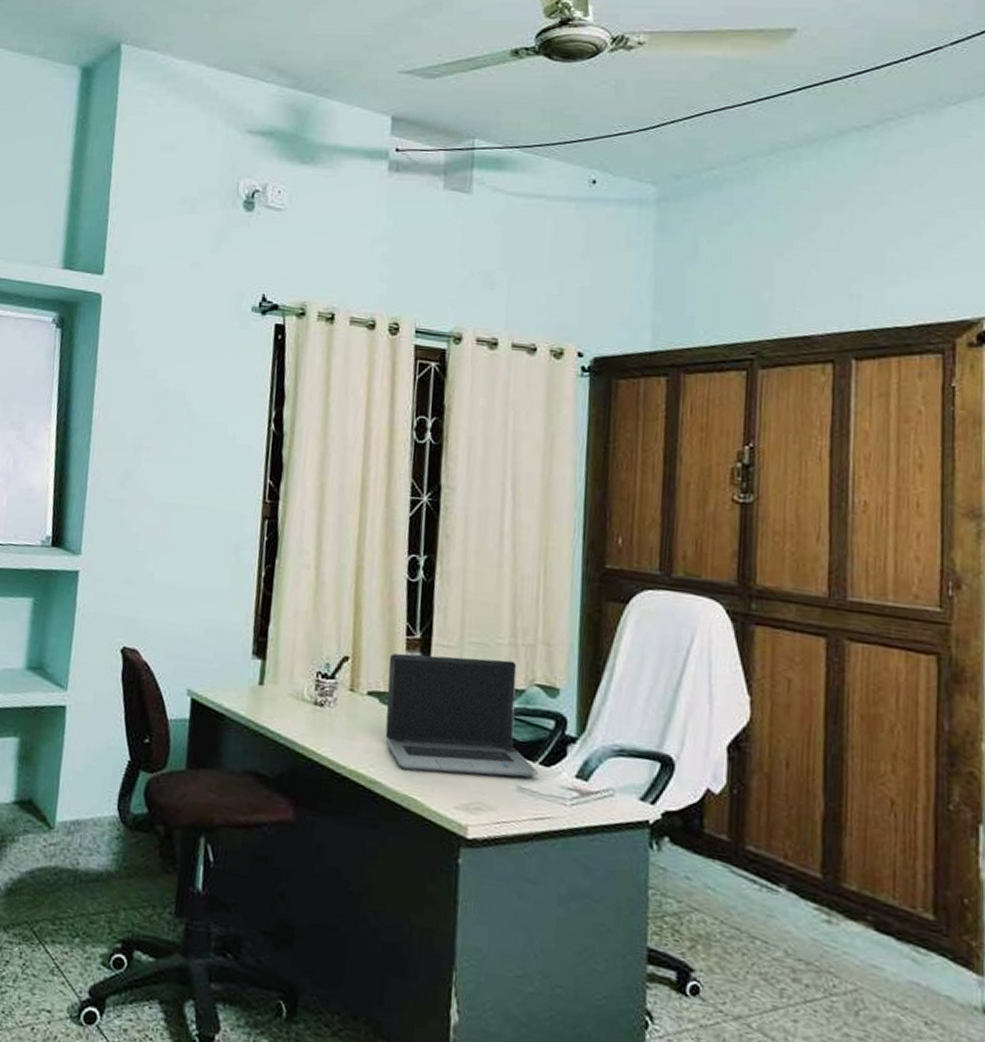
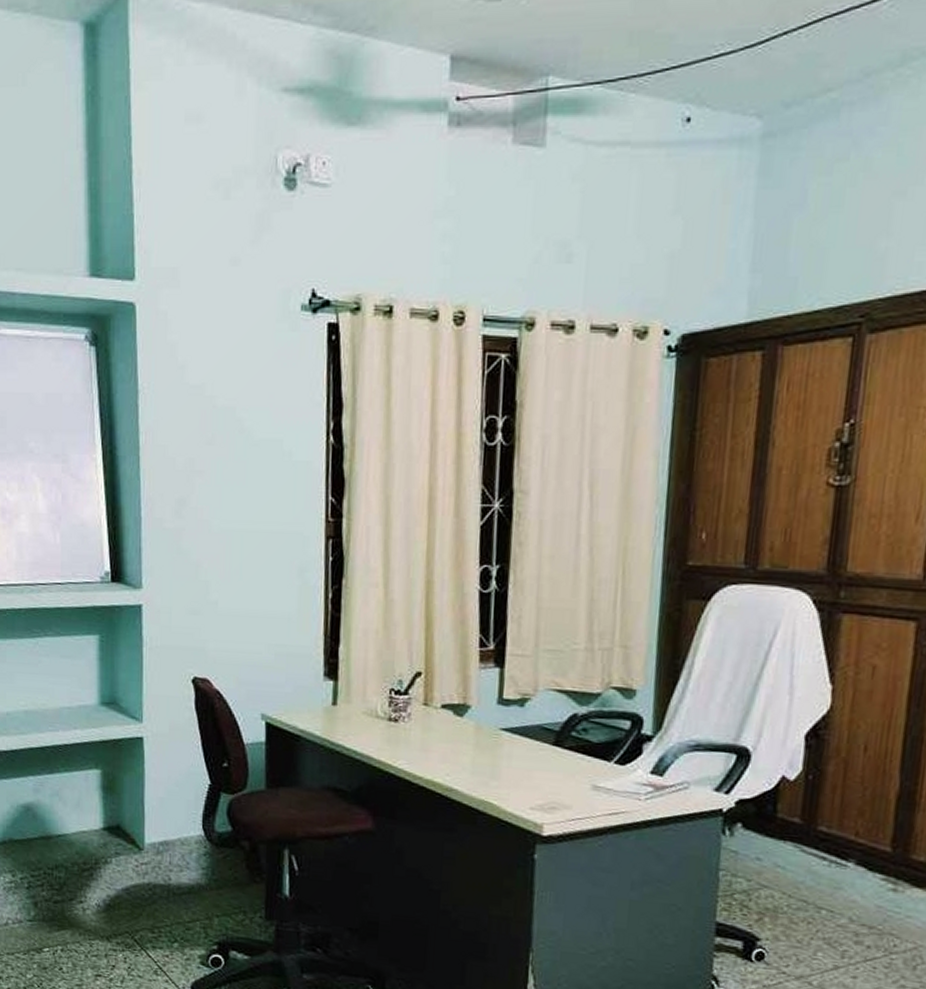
laptop computer: present [385,653,539,778] -> none [460,665,614,777]

